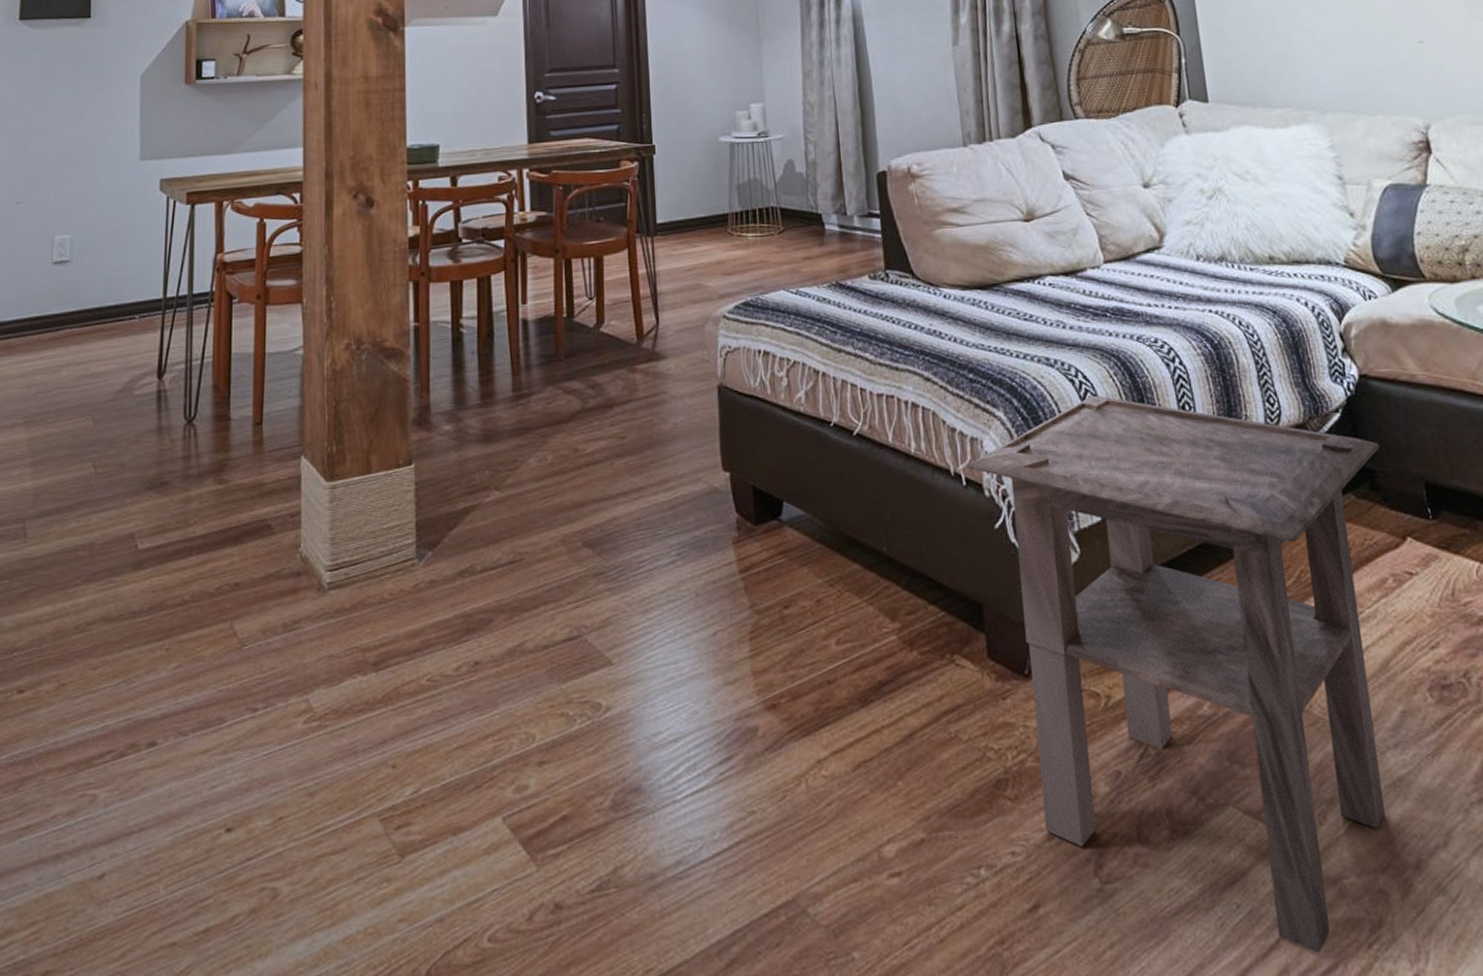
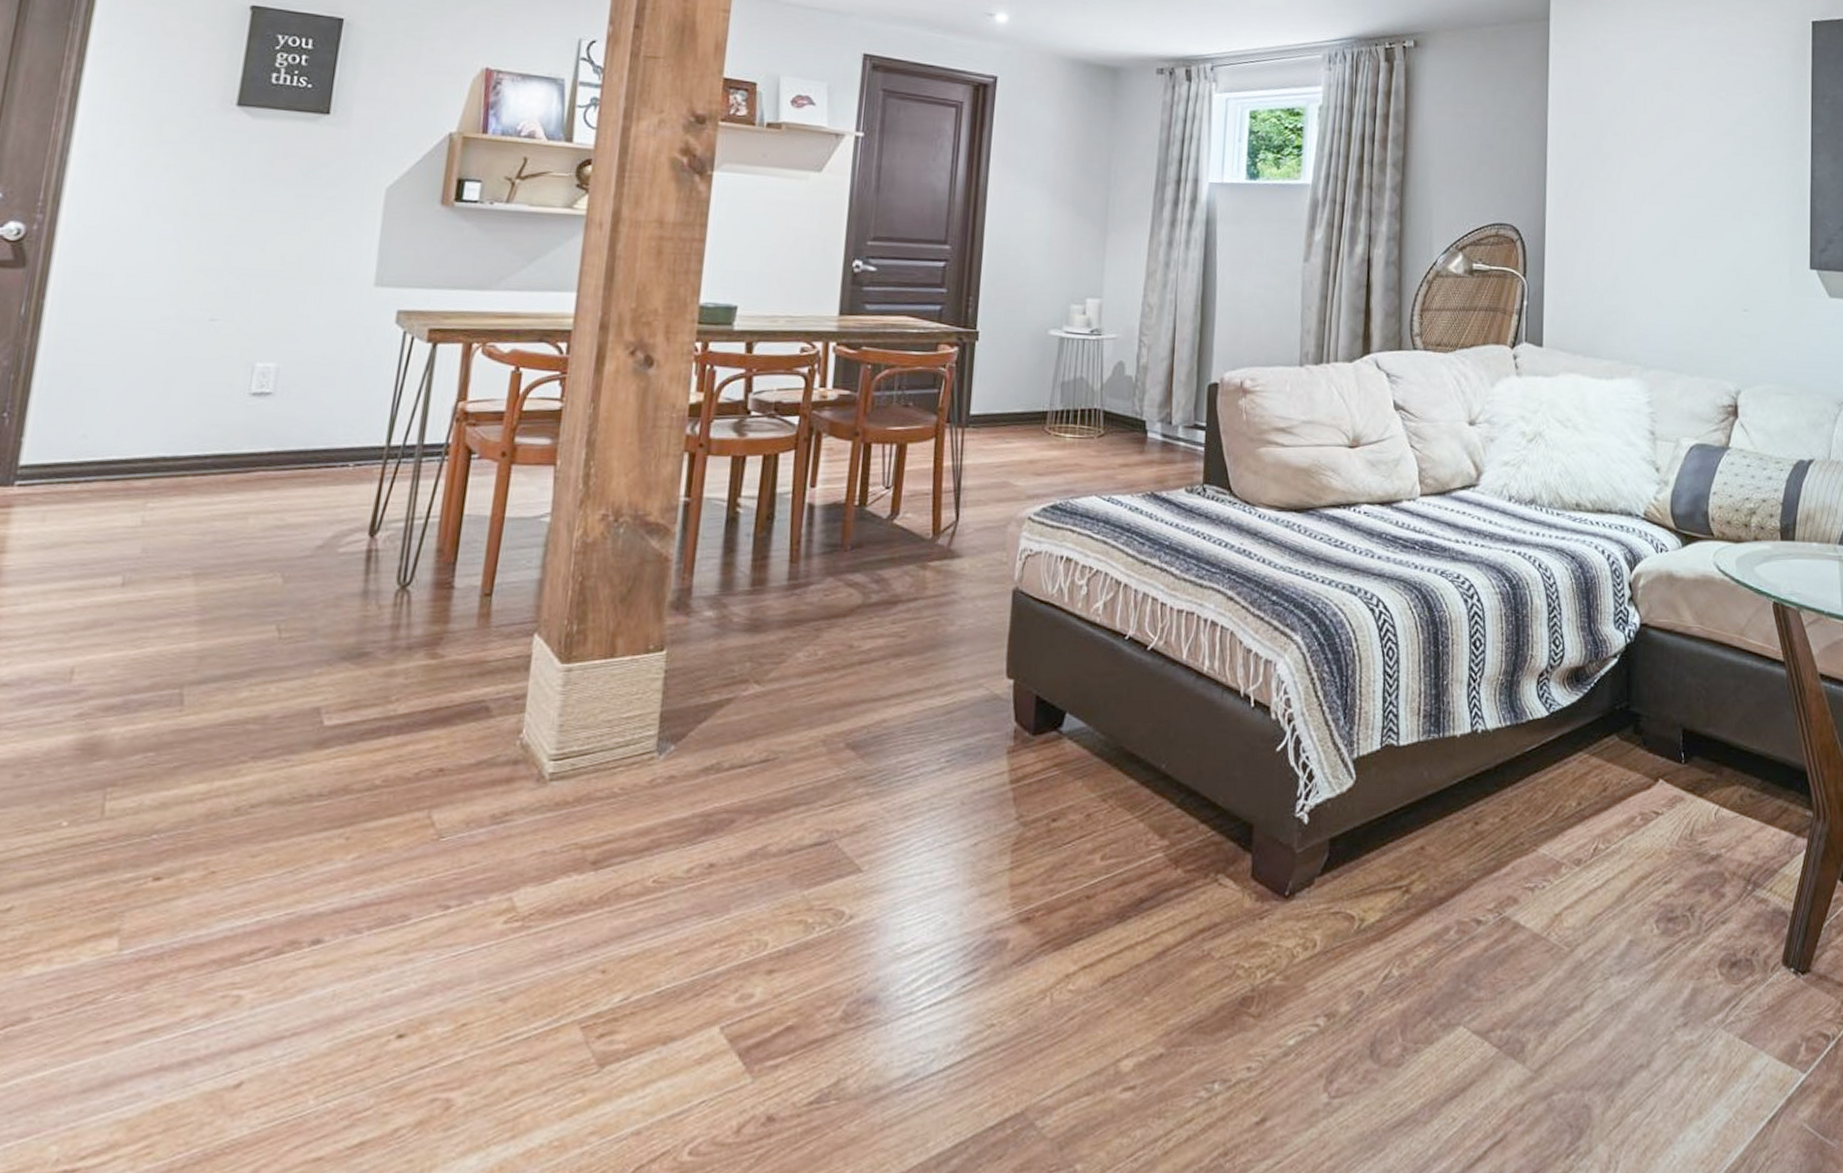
side table: present [968,395,1386,953] -> none [1258,625,1648,1163]

